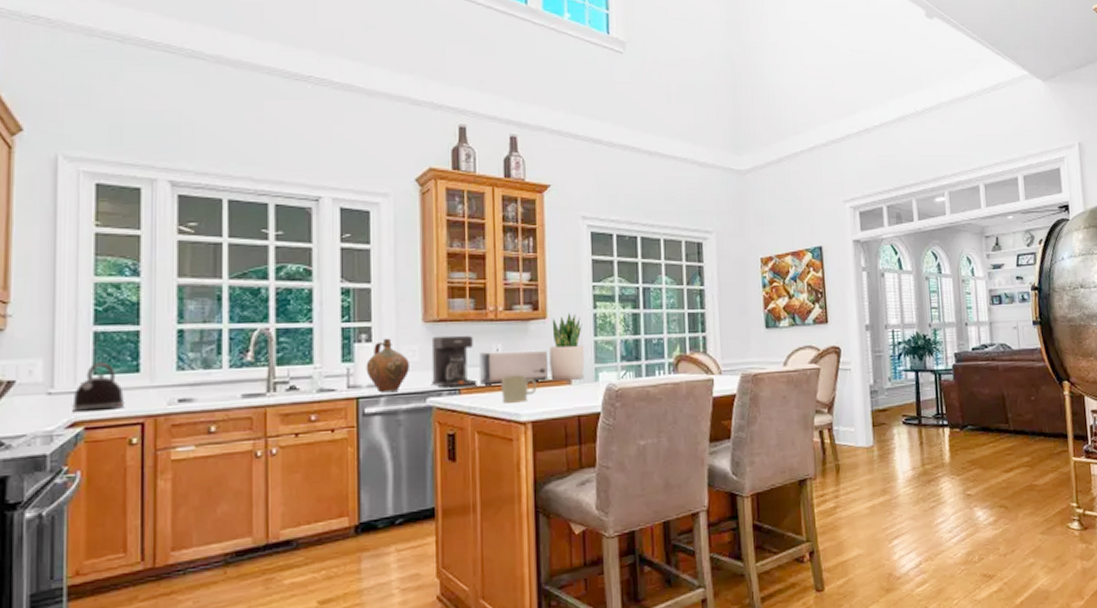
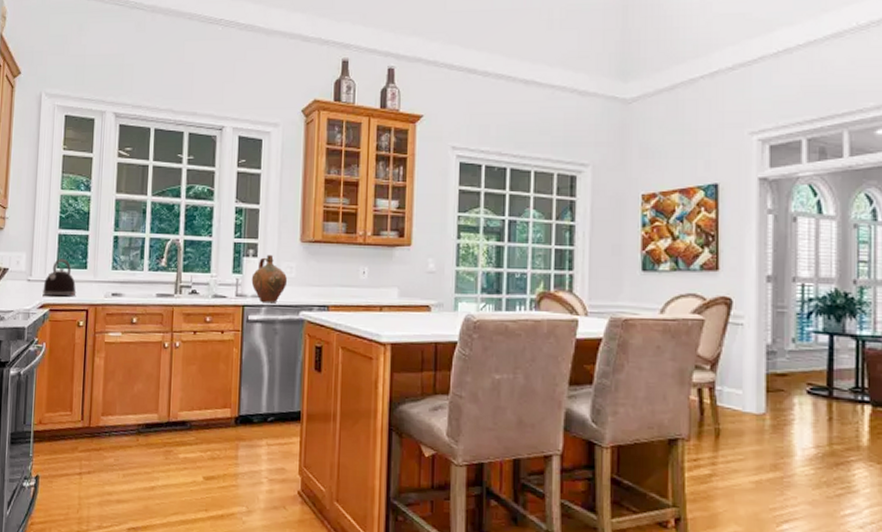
coffee maker: present [431,335,477,388] -> none [305,256,344,305]
toaster: present [478,350,548,386] -> none [346,274,409,306]
mug: present [501,375,537,403] -> none [365,297,398,324]
planter: present [550,313,585,381] -> none [411,241,446,307]

